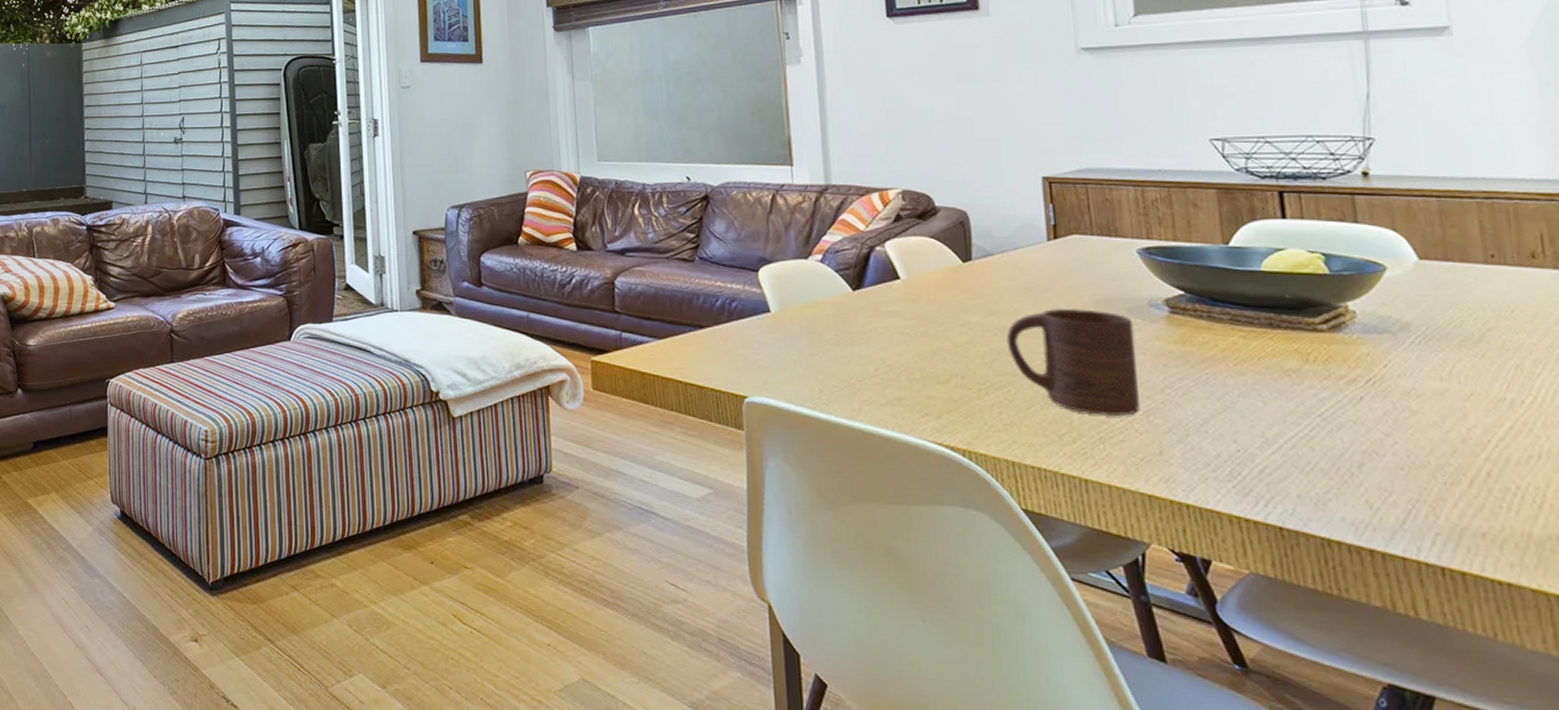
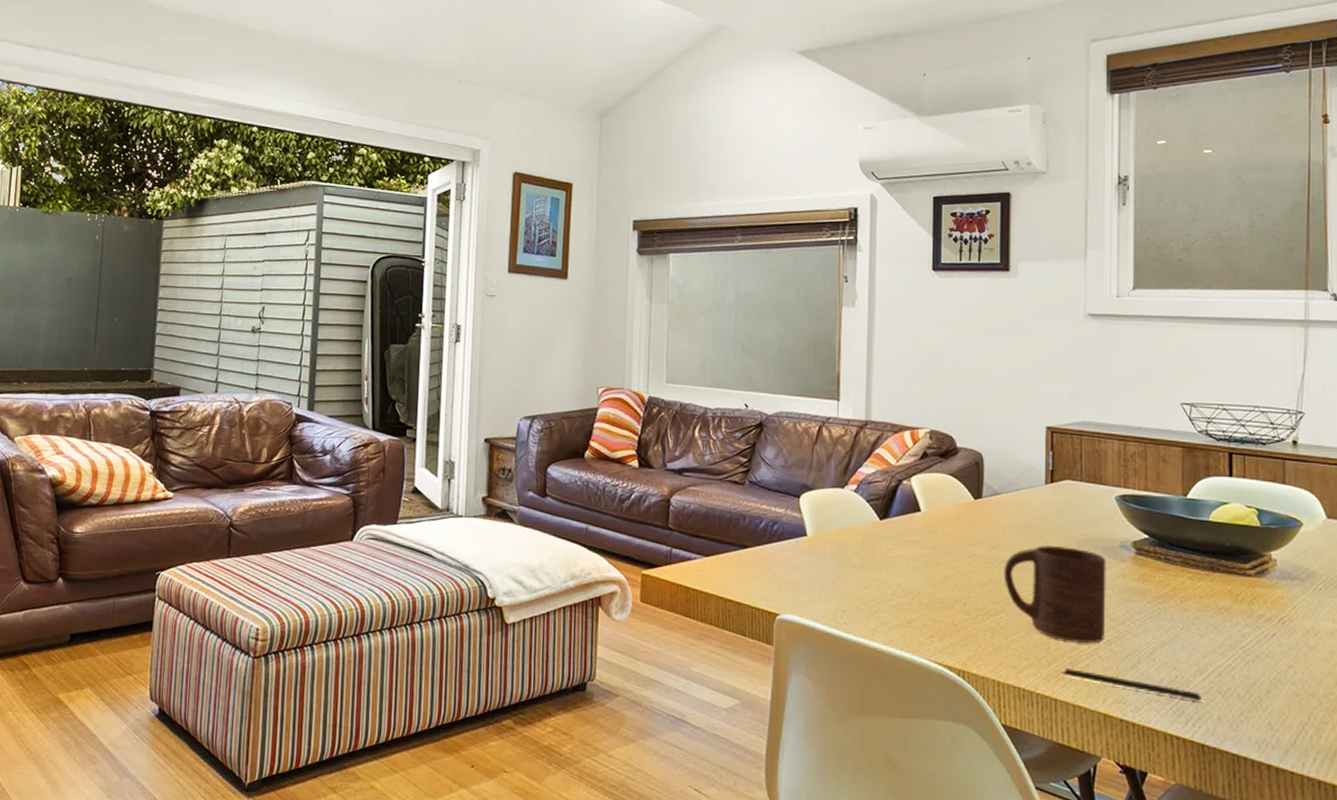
pen: none [1087,445,1274,478] -> present [1059,668,1202,702]

